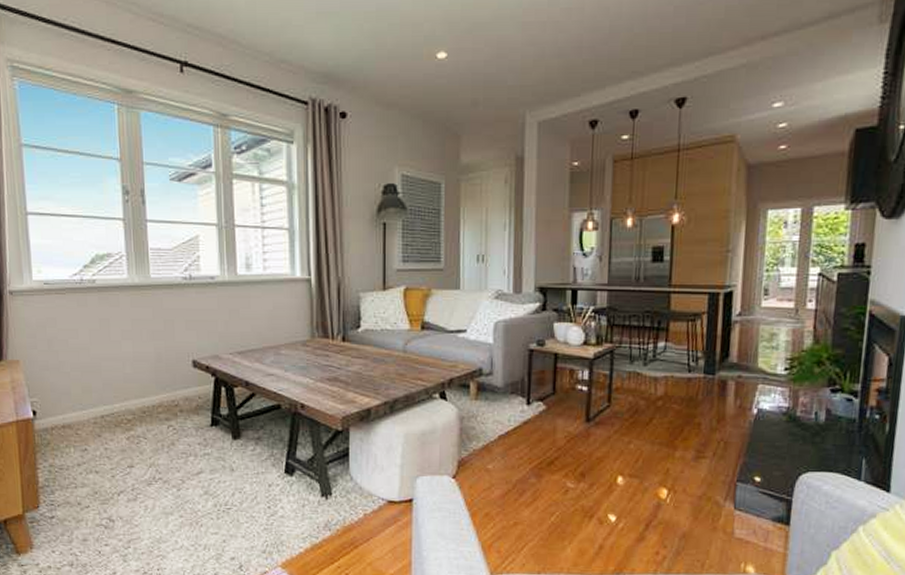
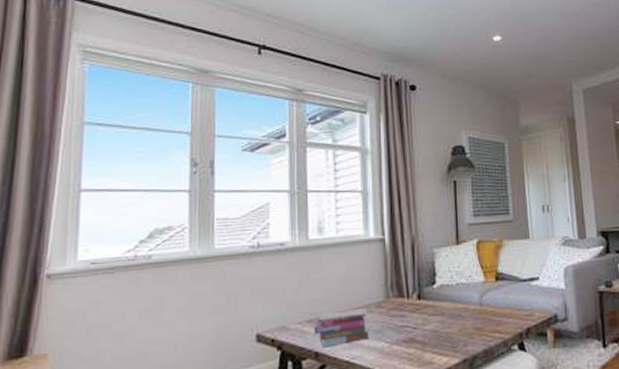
books: none [243,345,294,378] -> present [313,307,368,348]

